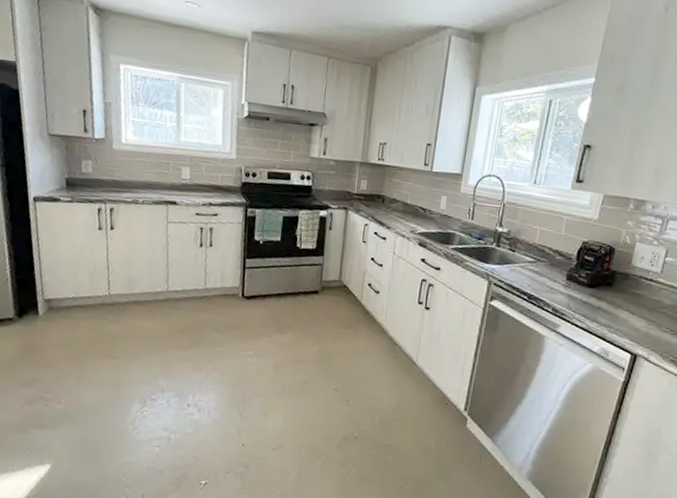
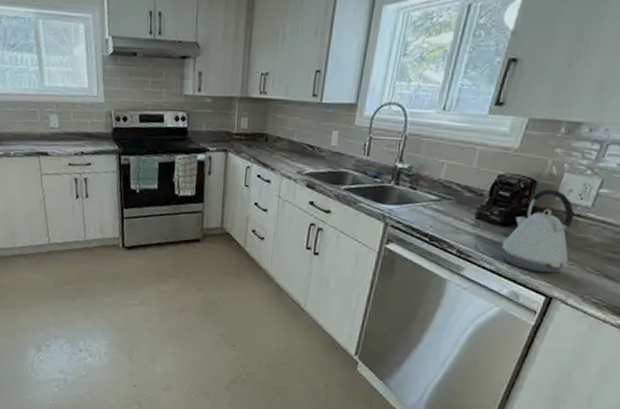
kettle: none [590,256,648,332] -> present [501,189,575,273]

